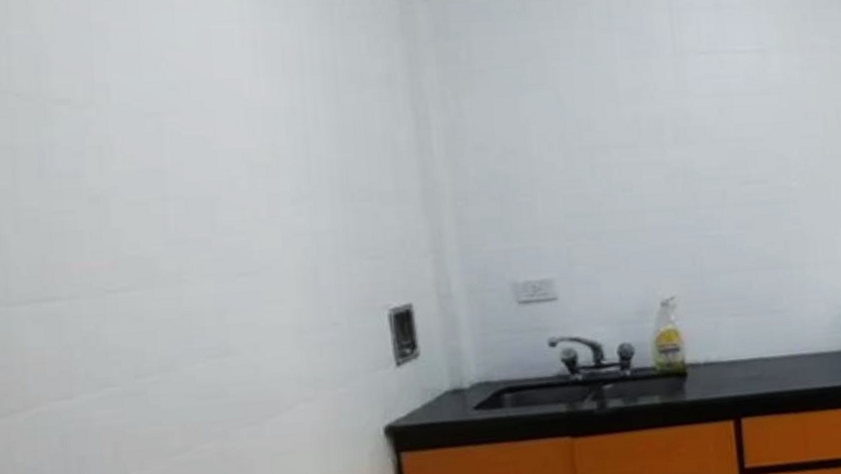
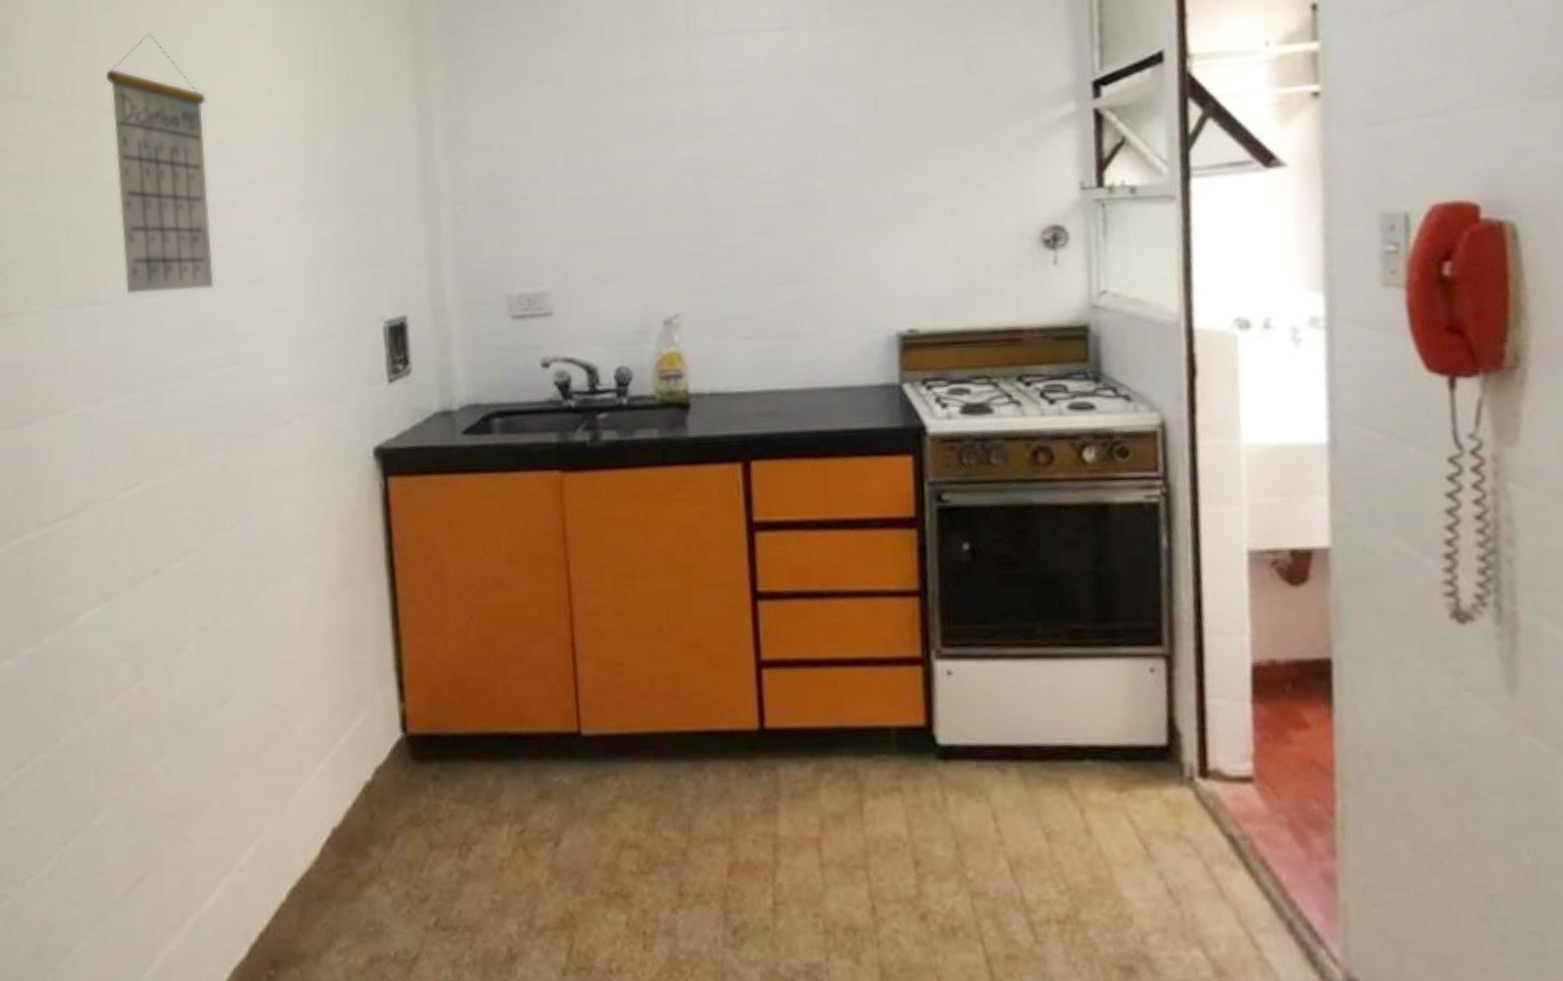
calendar: none [52,22,199,289] -> present [105,32,214,294]

